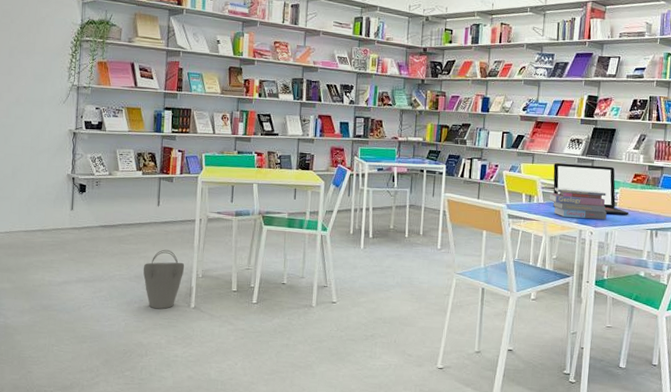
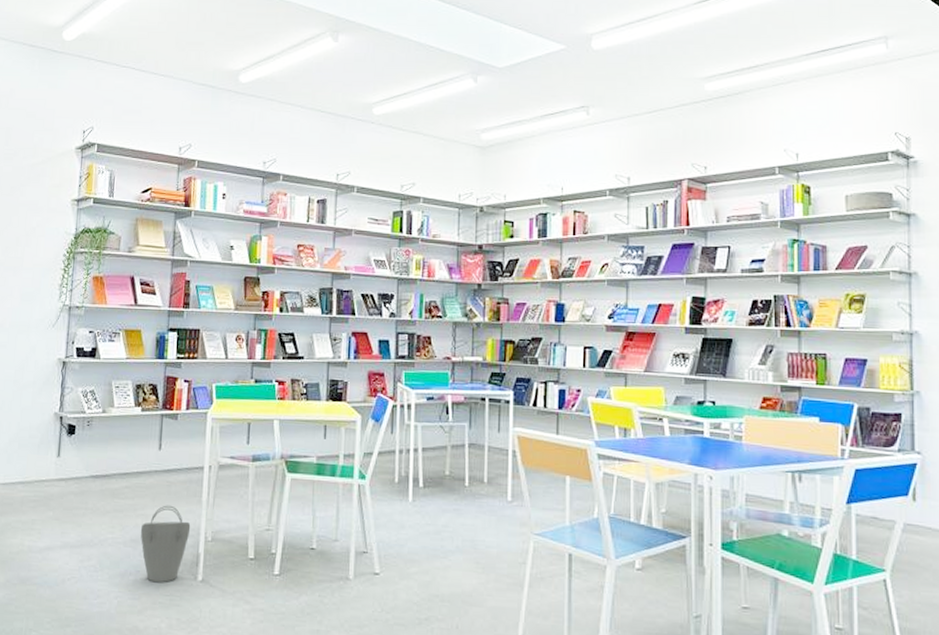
books: present [549,187,607,220] -> none [650,417,730,459]
laptop: present [553,162,629,216] -> none [653,384,760,453]

